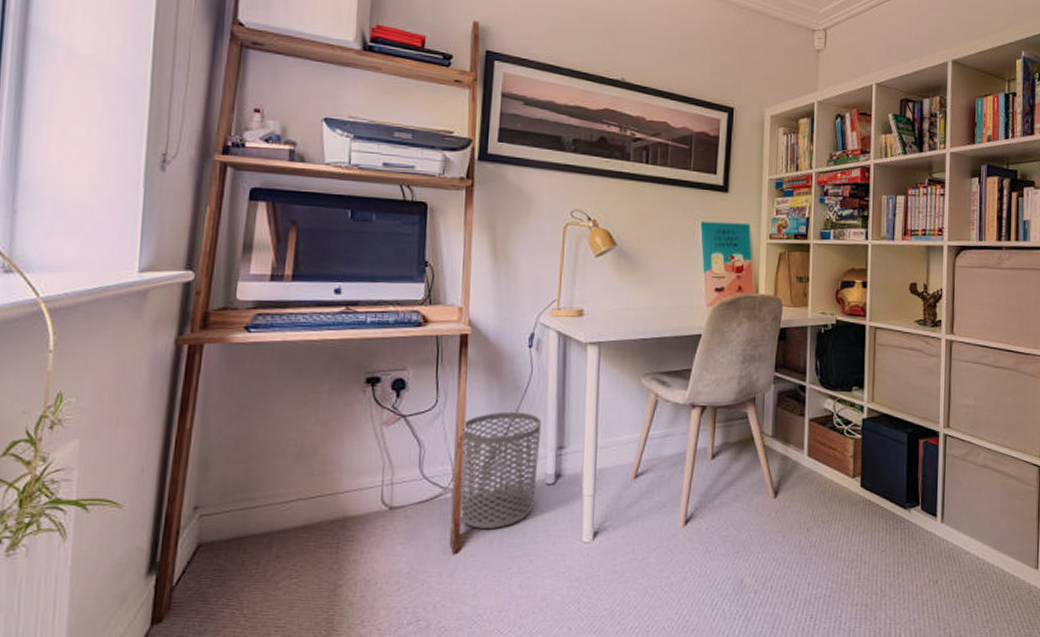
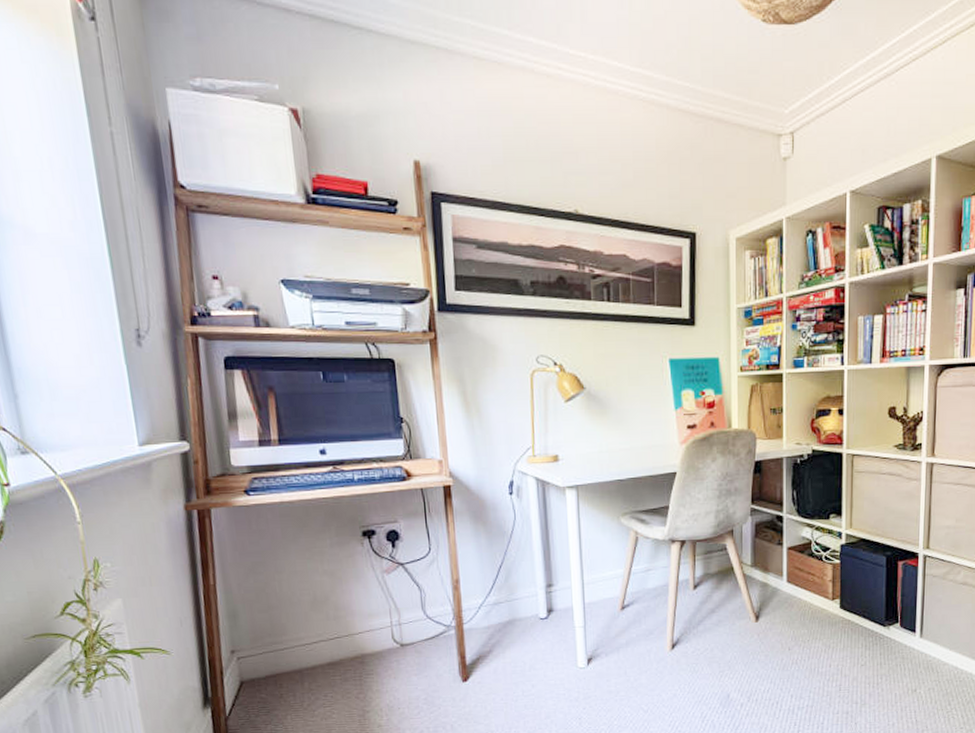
waste bin: present [459,411,542,529] -> none [456,555,531,660]

